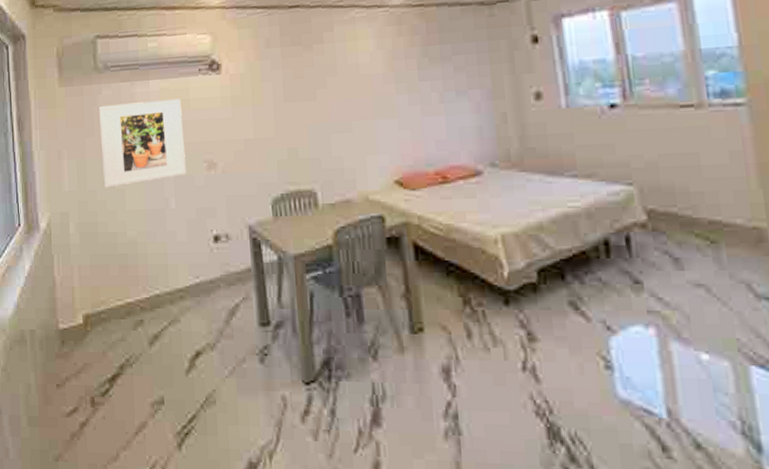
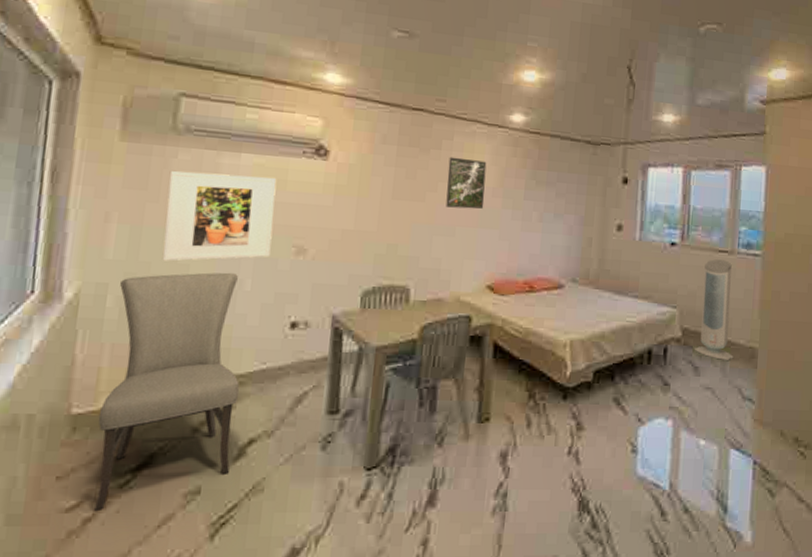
chair: none [77,192,184,416] -> present [94,272,240,510]
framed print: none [333,47,377,102] -> present [446,157,487,209]
air purifier: none [663,116,731,247] -> present [694,259,734,360]

